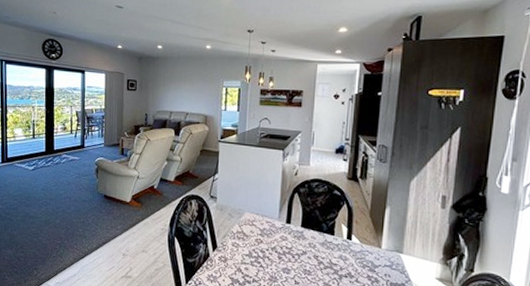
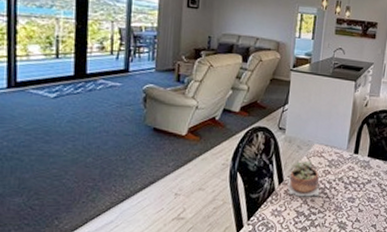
succulent plant: none [221,228,253,266] -> present [287,160,320,197]

